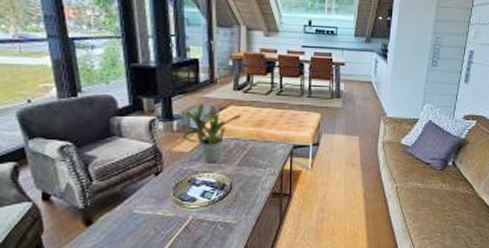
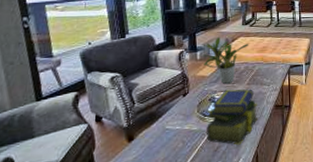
stack of books: none [185,170,249,237] -> present [207,89,257,145]

